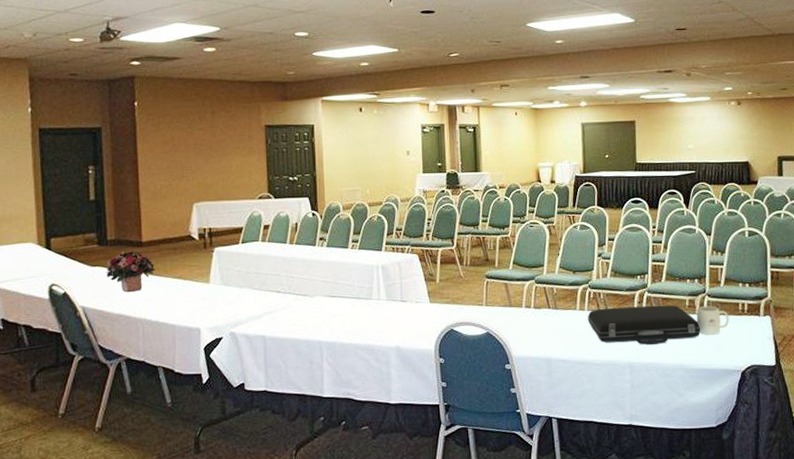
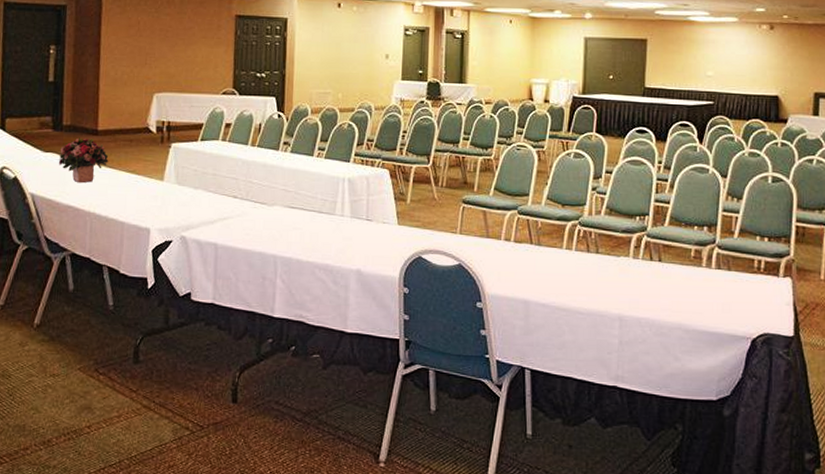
briefcase: present [587,305,701,345] -> none [574,249,707,297]
mug: present [696,306,730,337] -> none [702,258,742,295]

